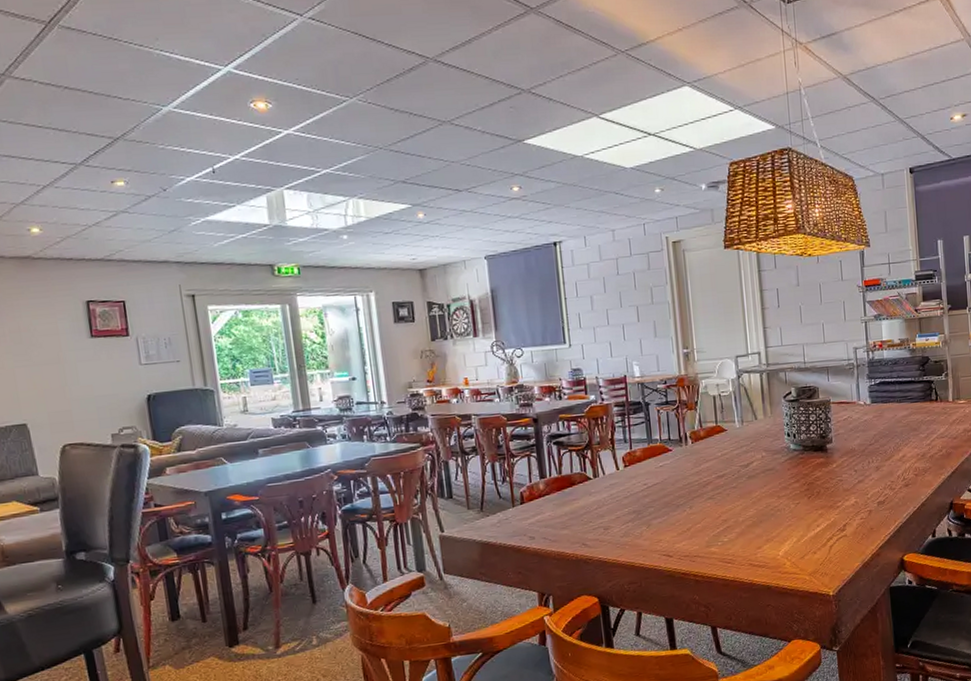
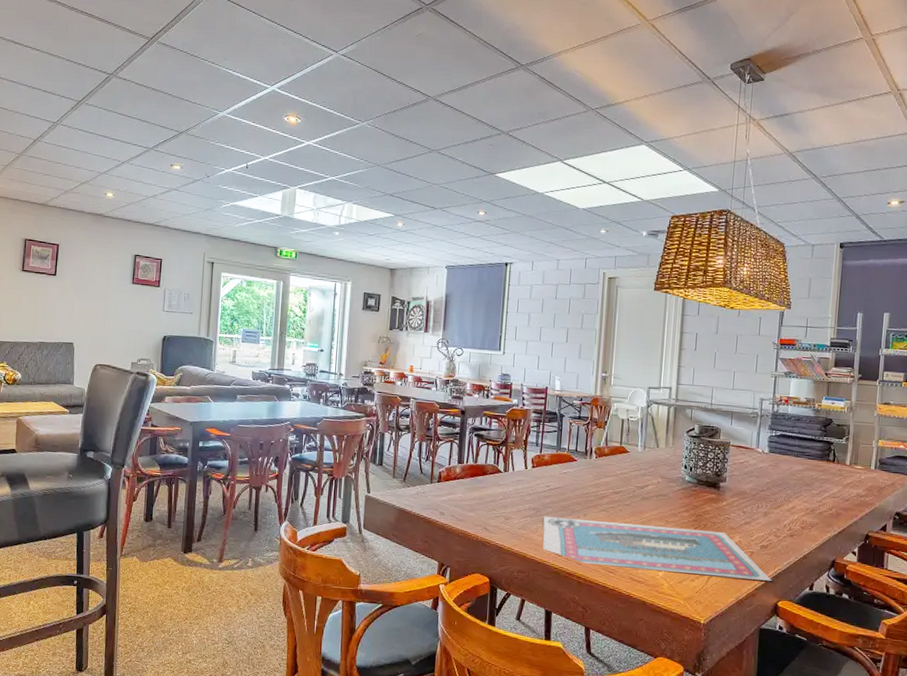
postcard: none [647,496,894,559] -> present [542,516,772,581]

